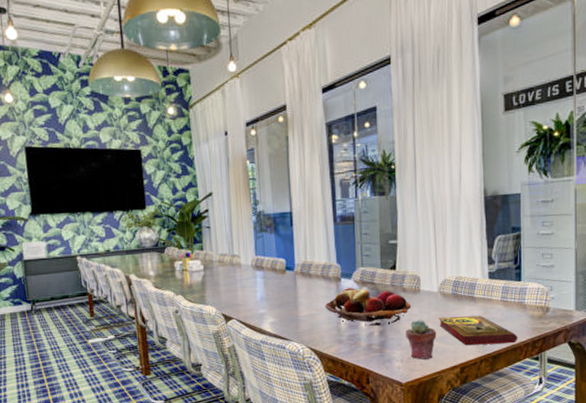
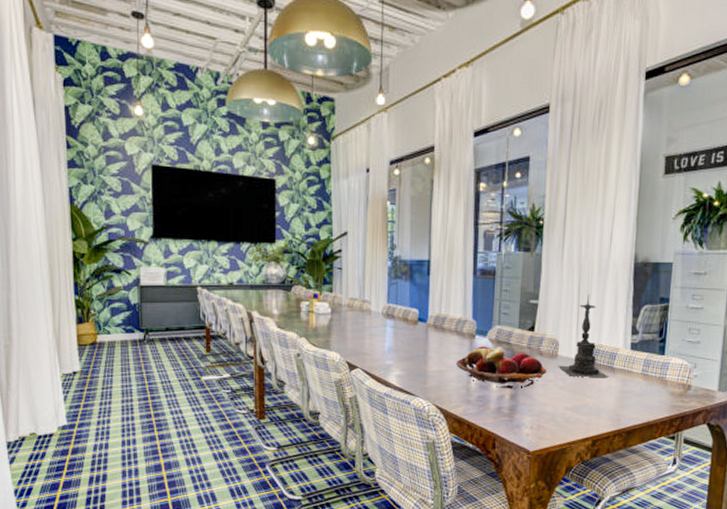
potted succulent: present [406,320,437,360] -> none [538,386,571,429]
candle holder: none [421,230,471,309] -> present [558,294,609,378]
book: present [439,315,518,346] -> none [574,385,656,420]

